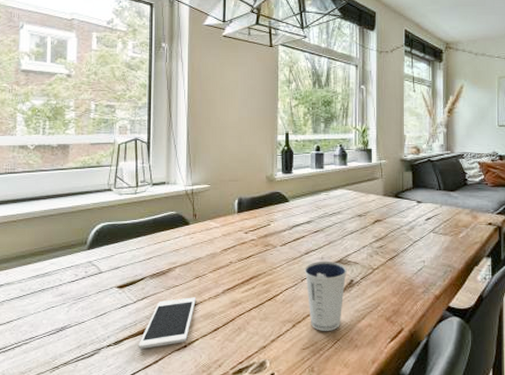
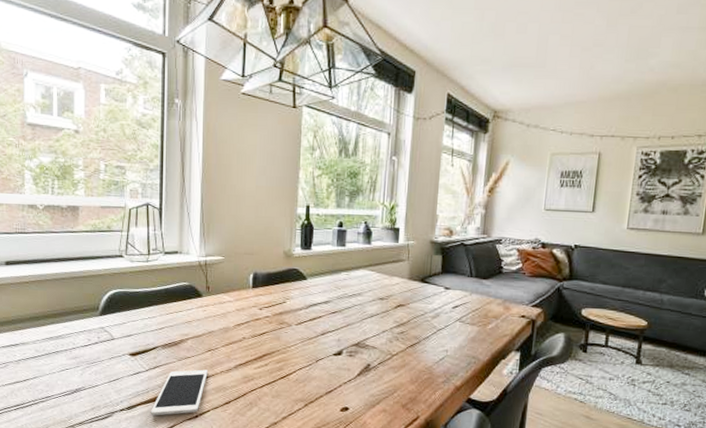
dixie cup: present [304,260,347,331] -> none [319,343,364,413]

